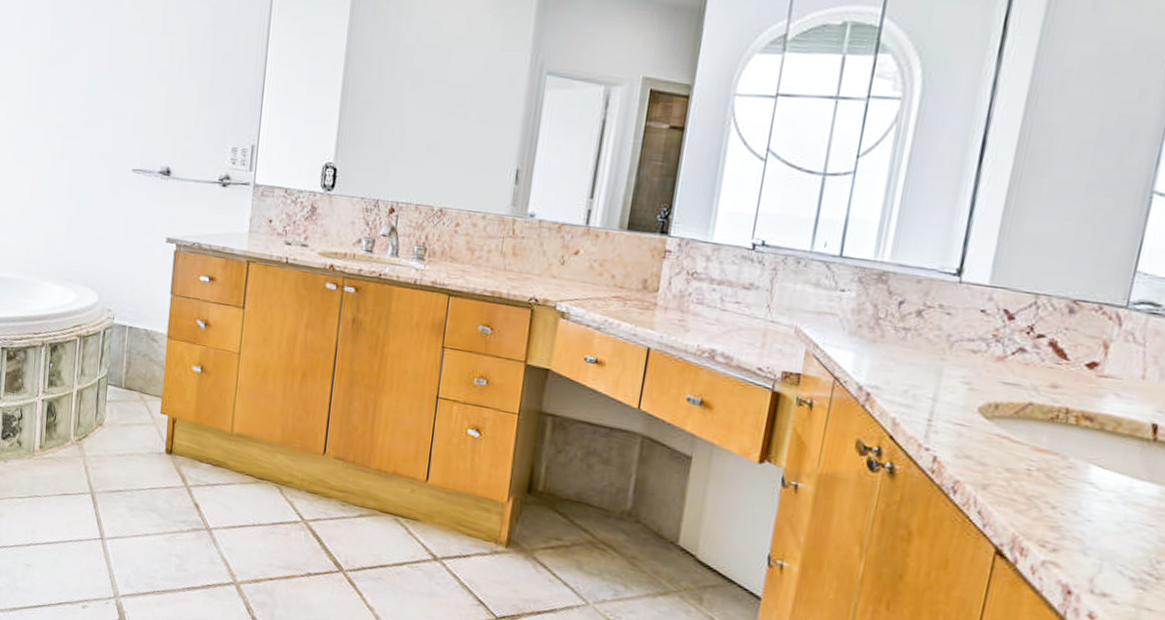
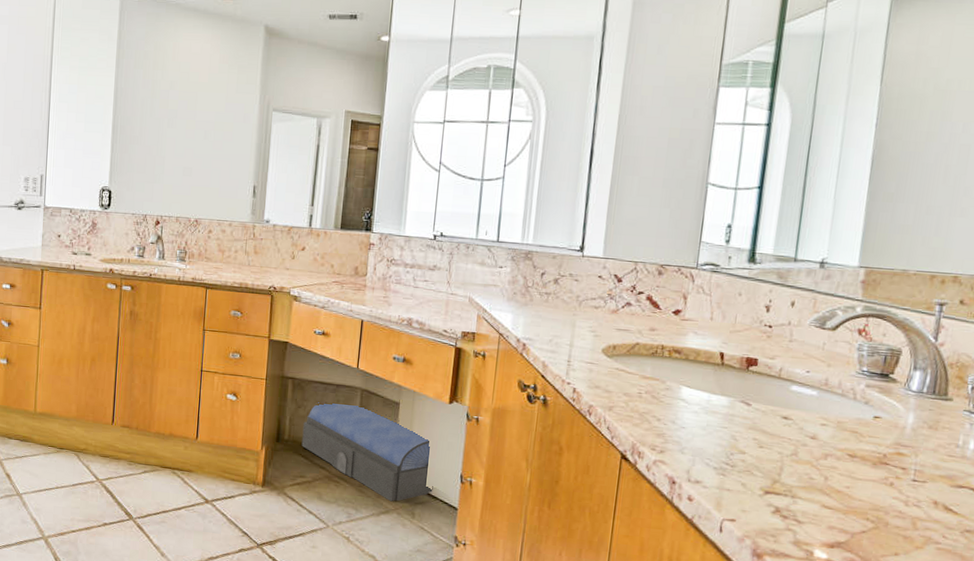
architectural model: none [559,448,730,582] -> present [301,402,433,502]

